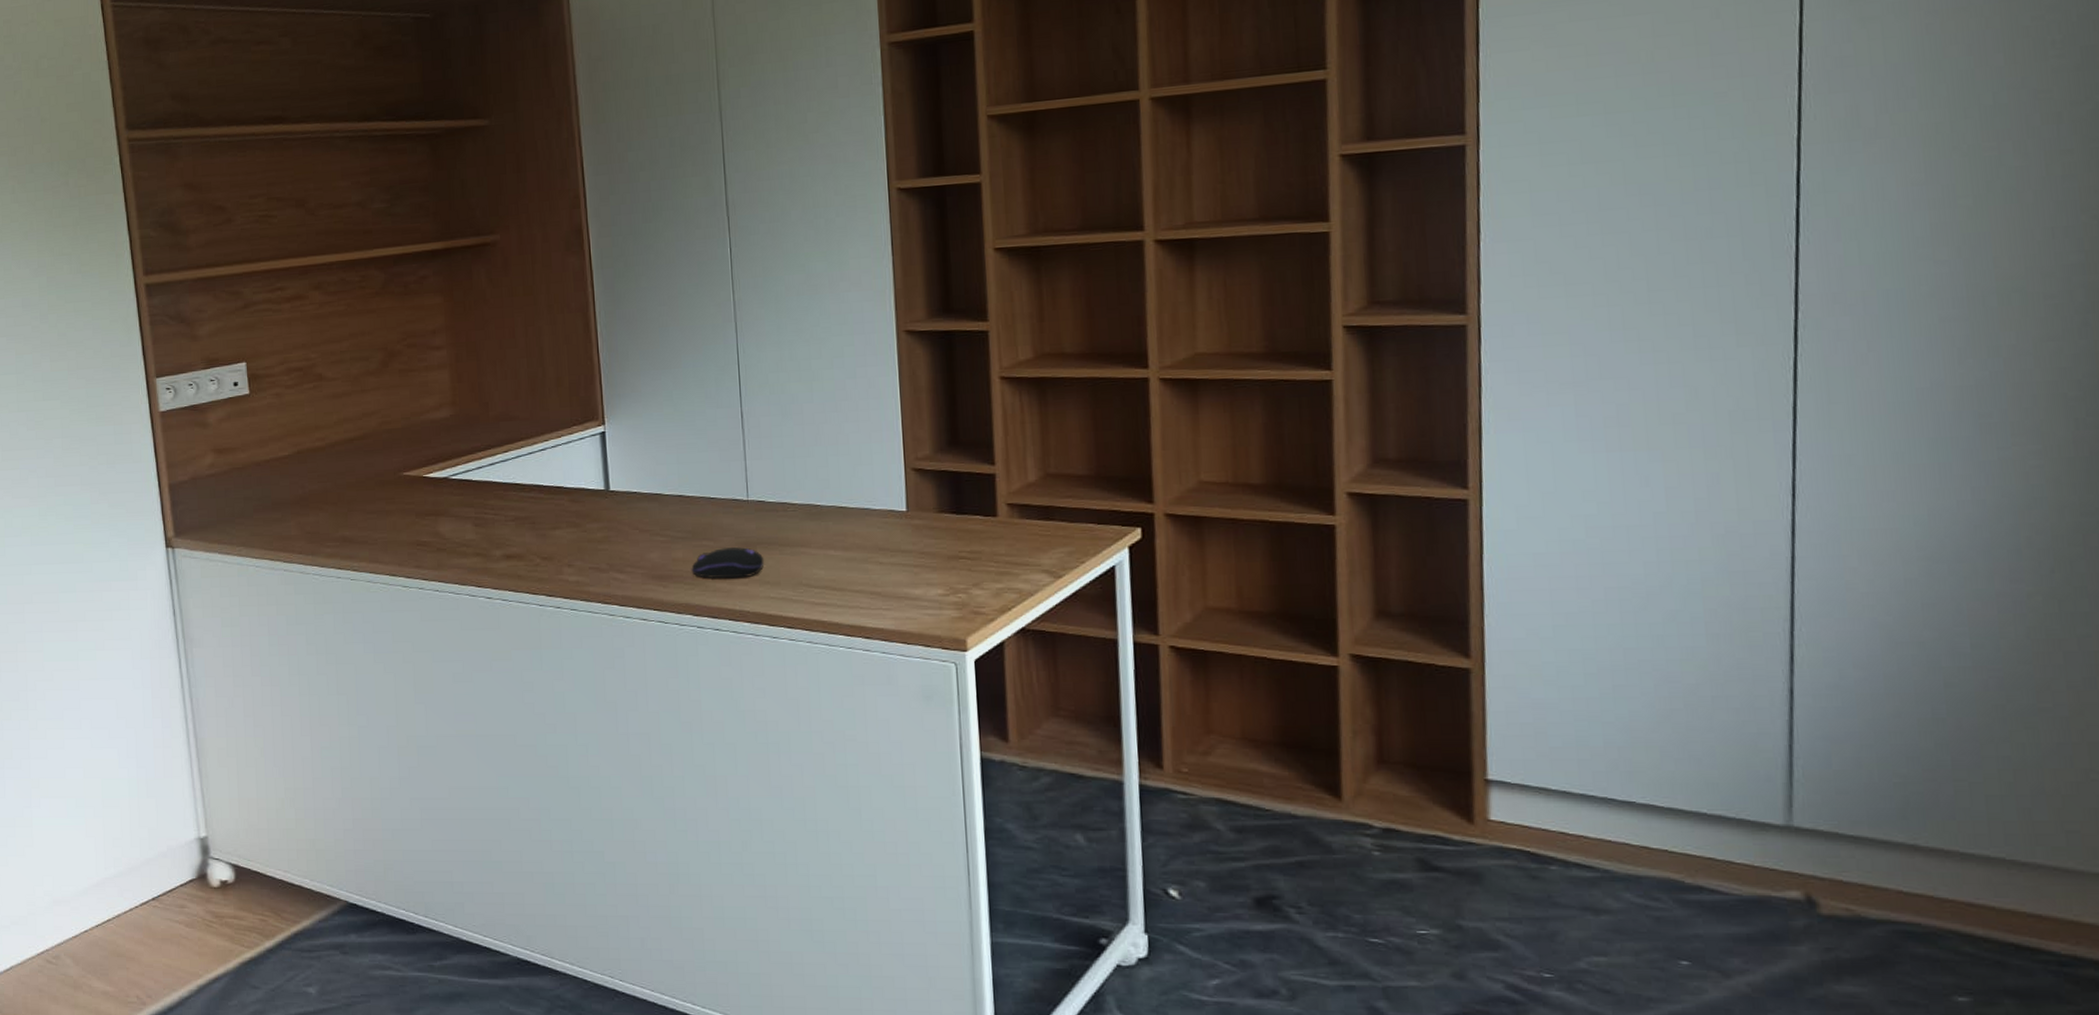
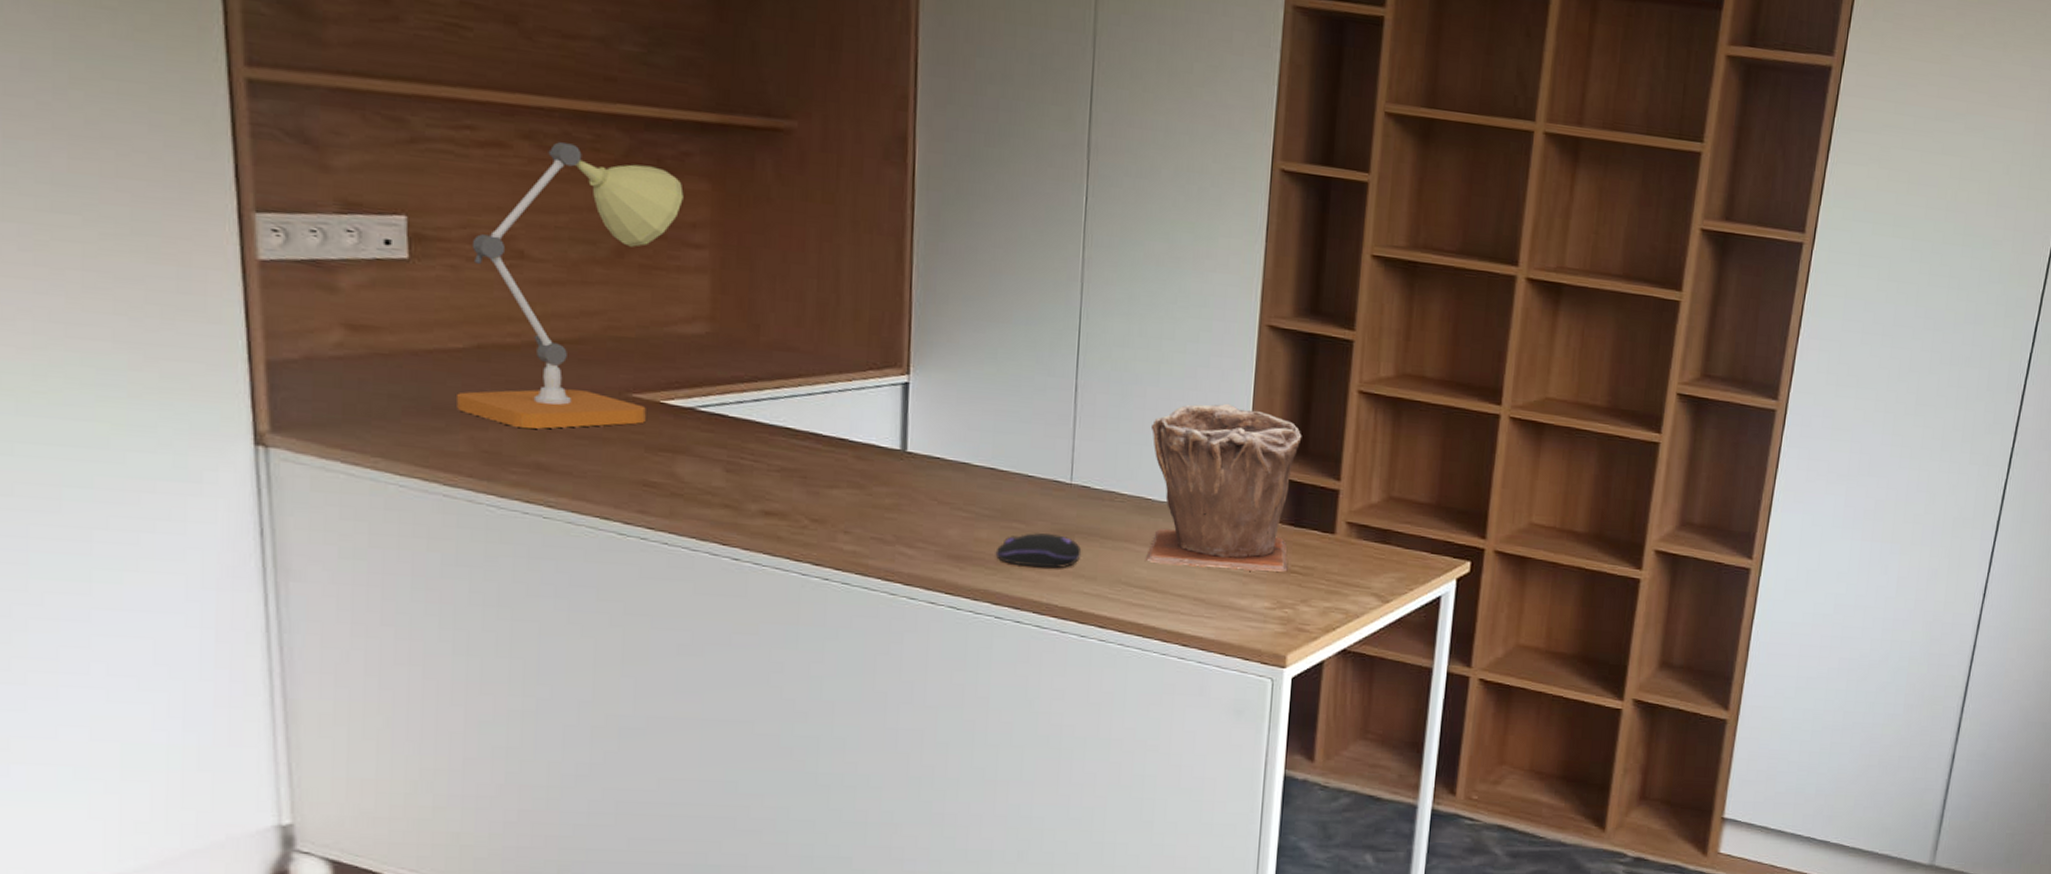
desk lamp: none [287,286,425,511] -> present [457,142,684,429]
plant pot: none [810,407,956,564] -> present [1144,403,1302,572]

